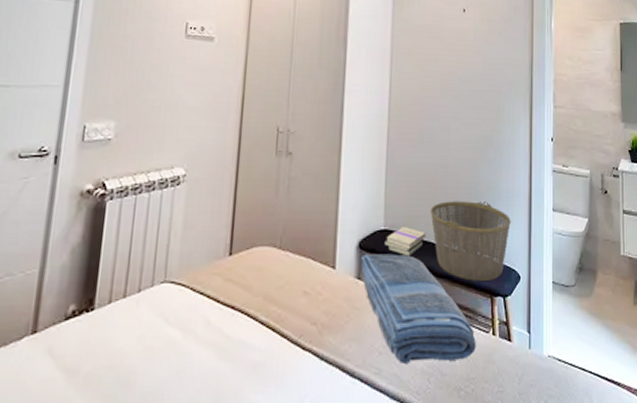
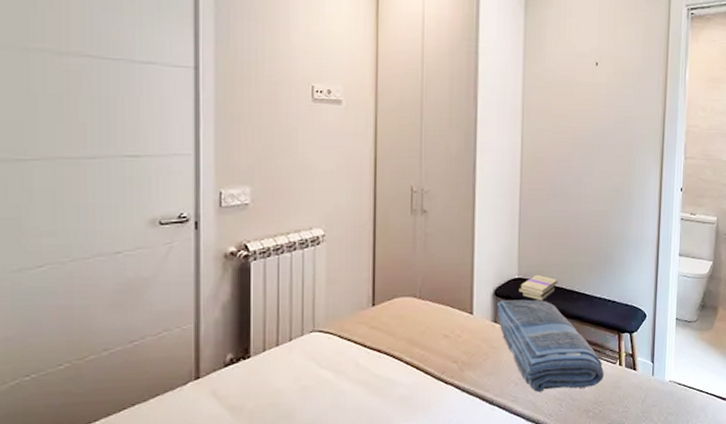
basket: present [430,201,511,281] -> none [562,249,639,321]

